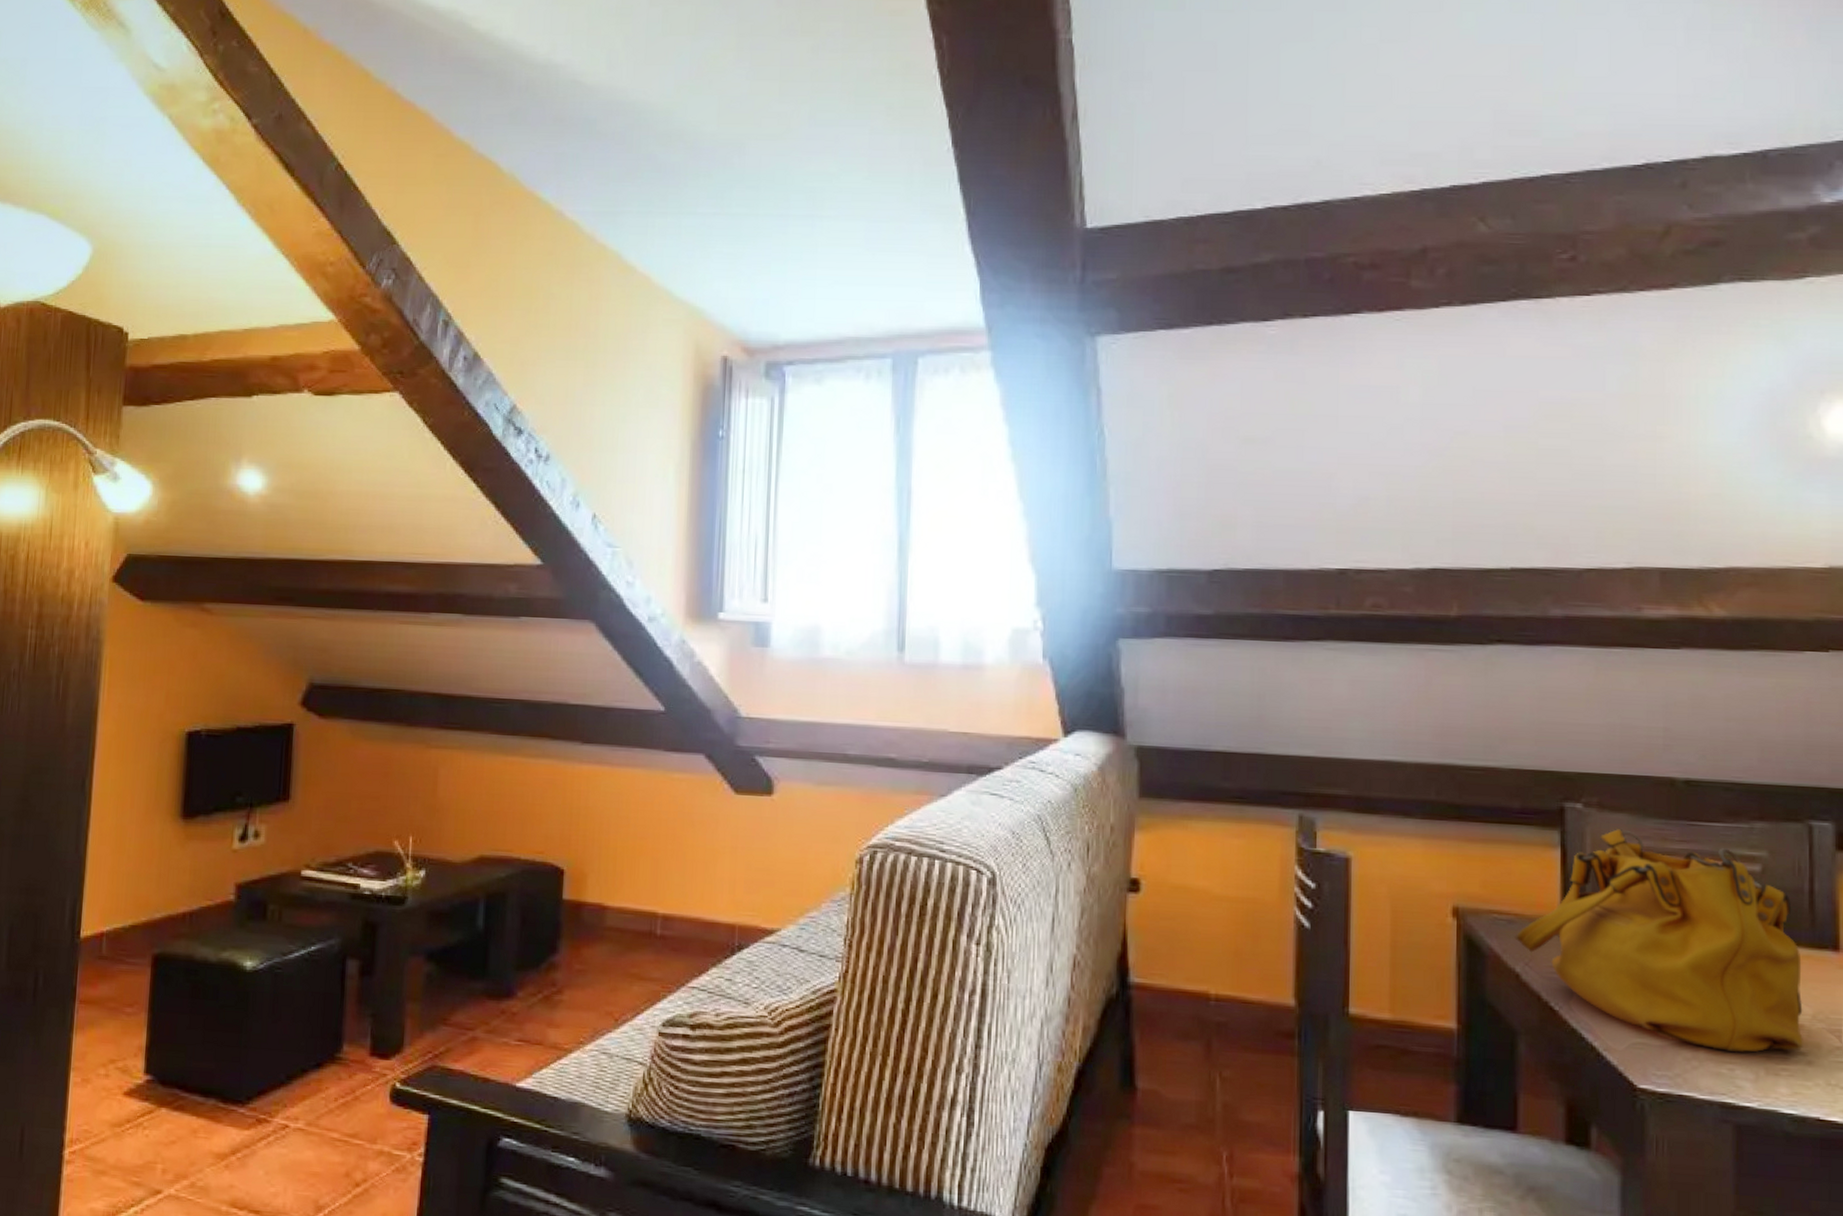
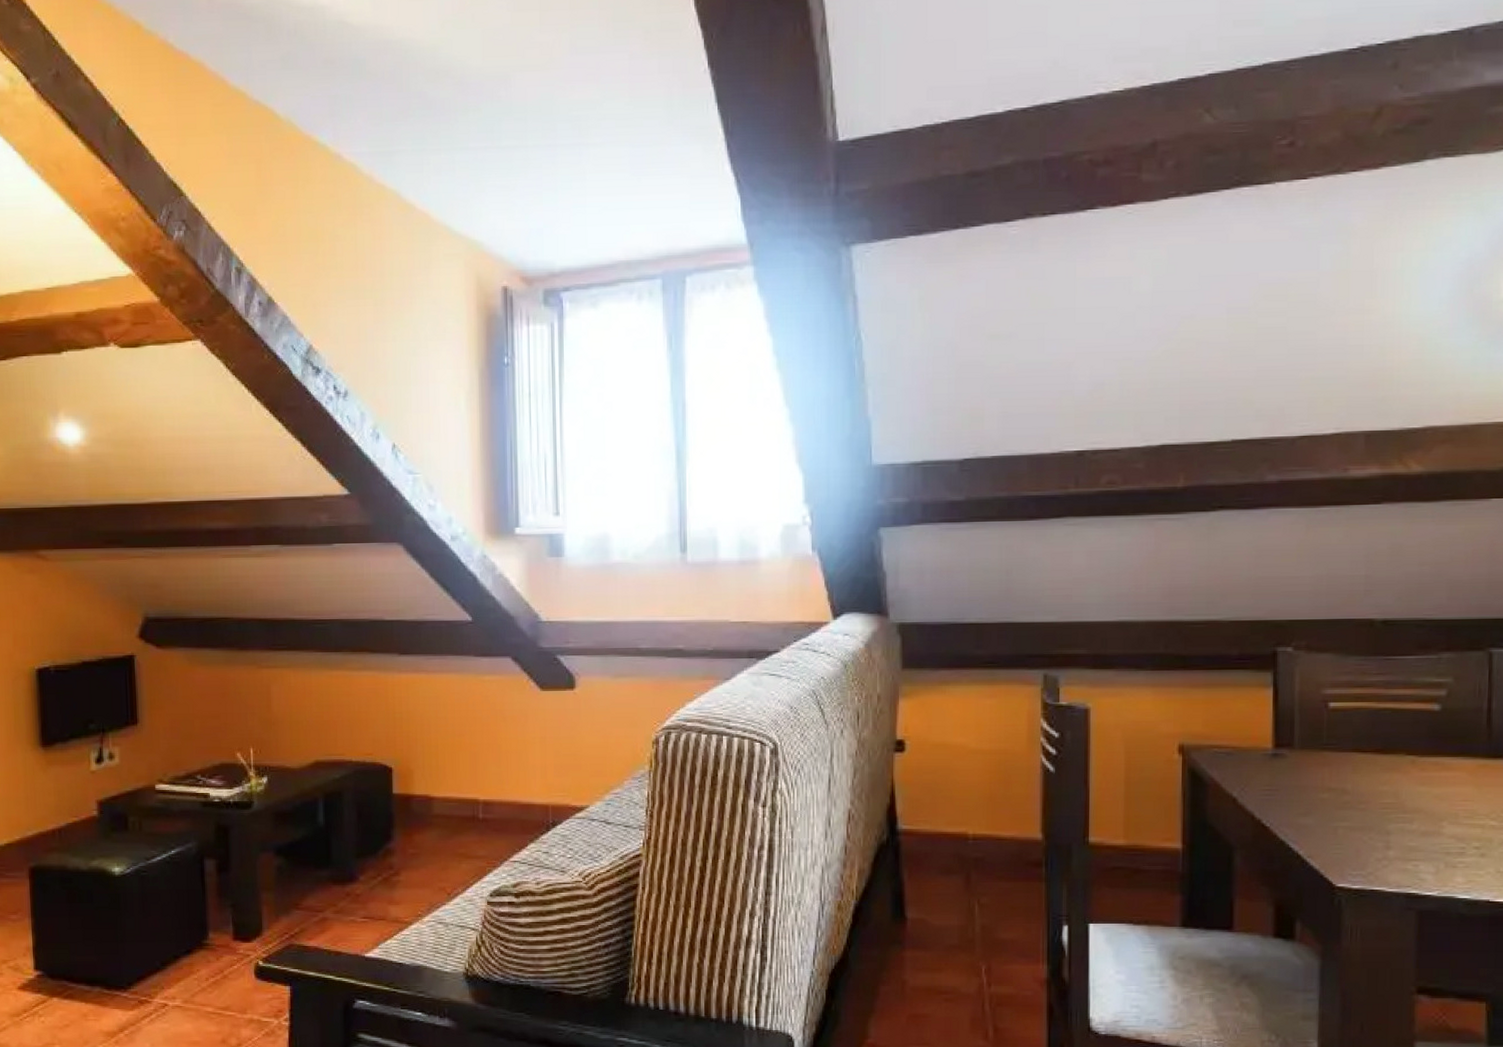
handbag: present [1515,829,1803,1053] -> none [1232,667,1479,851]

